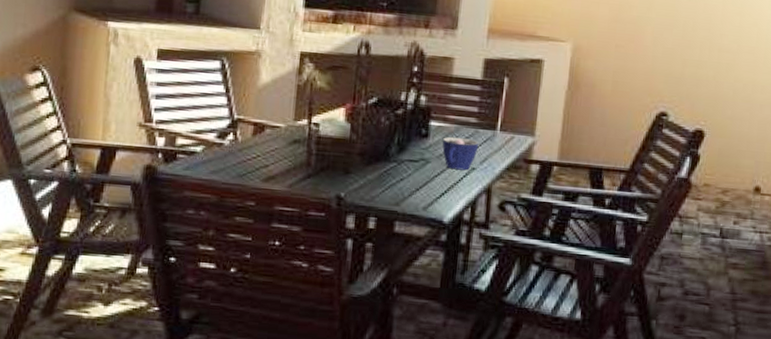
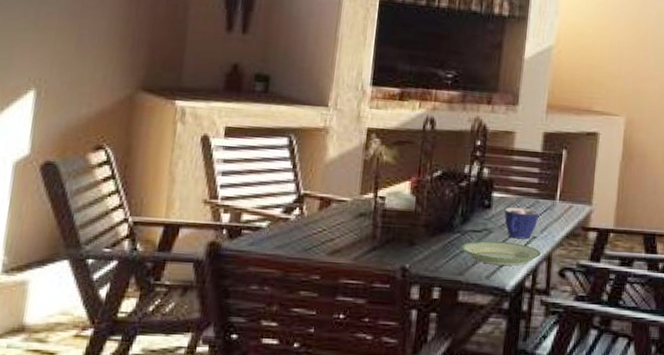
plate: none [397,171,480,198] -> present [461,241,541,266]

